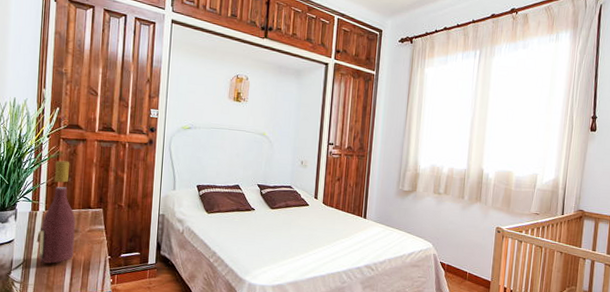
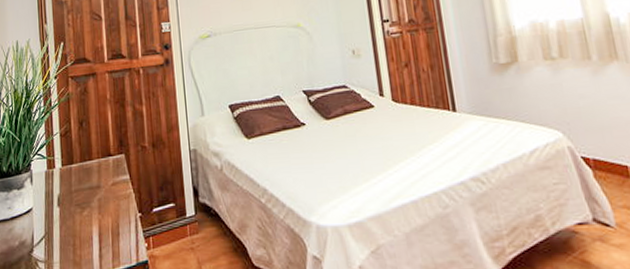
wine bottle: present [38,160,76,264] -> none [58,102,99,233]

